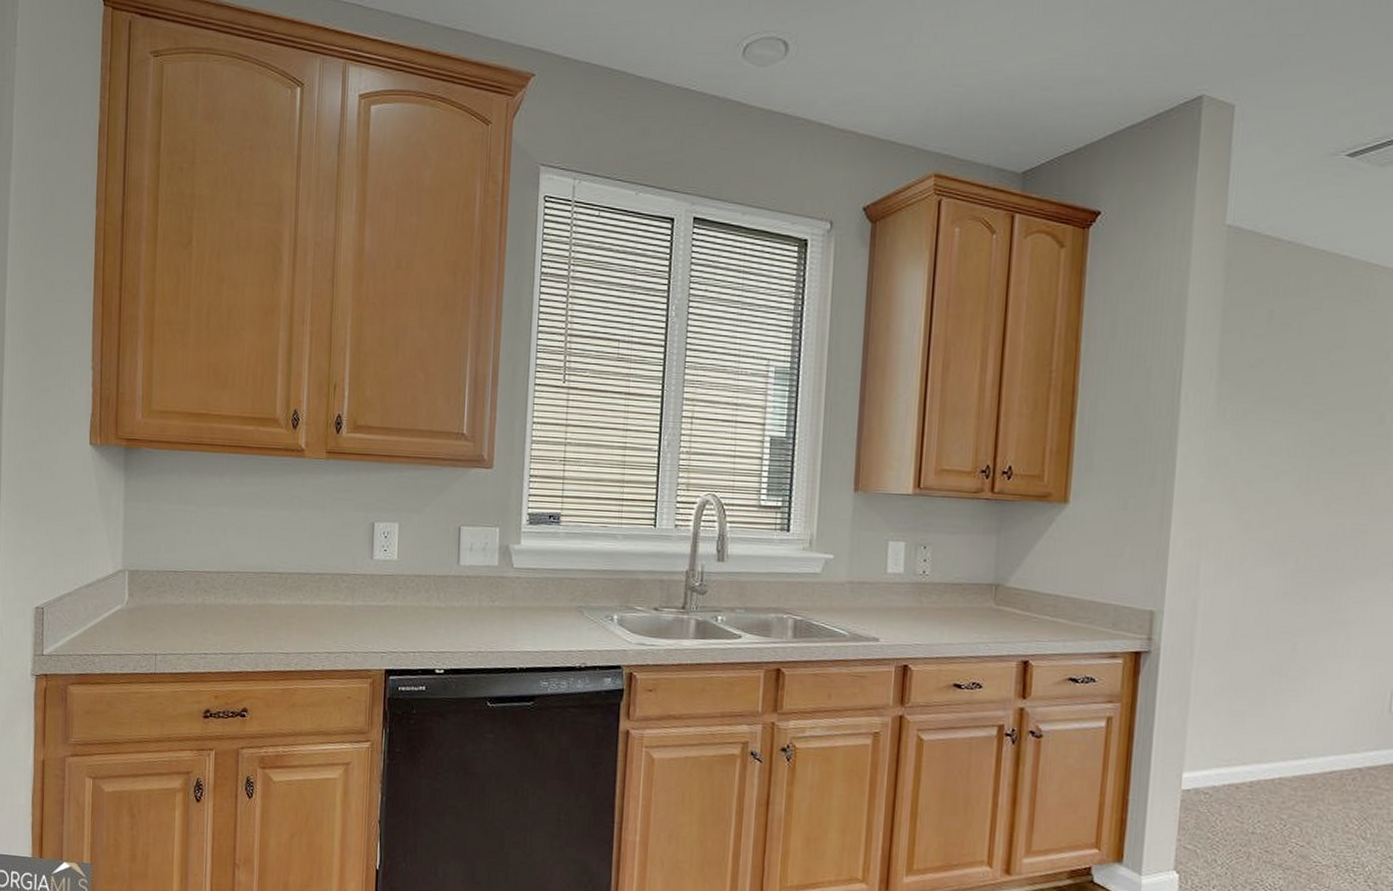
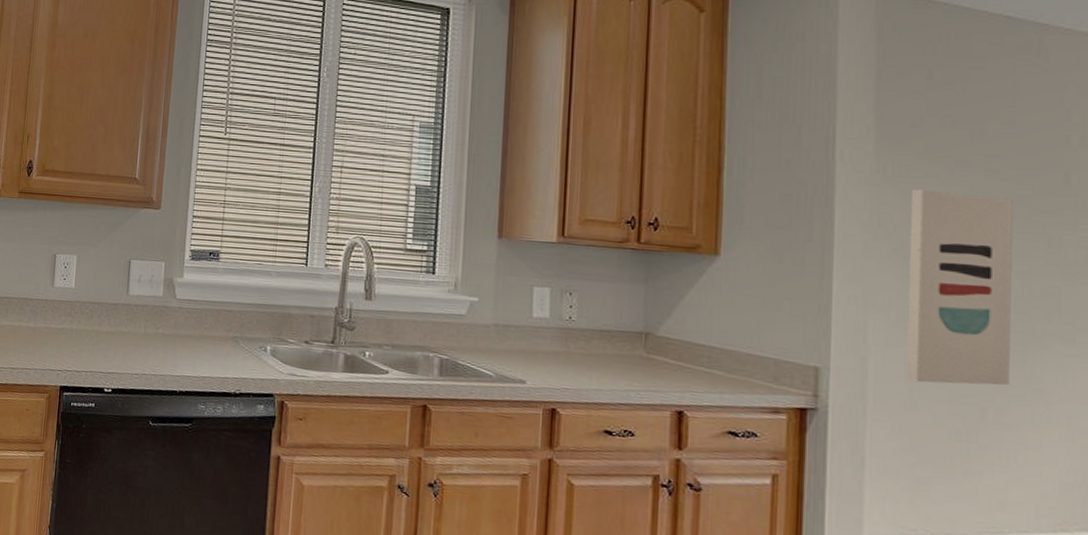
wall art: none [1230,432,1334,622] -> present [905,189,1013,386]

